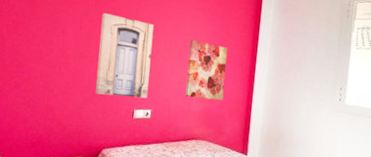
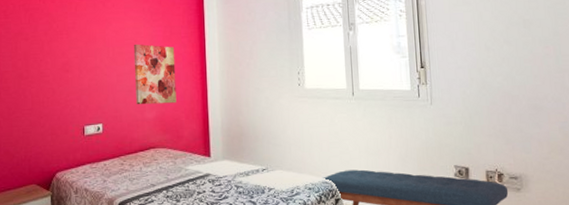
wall art: present [95,13,154,99] -> none [37,29,97,115]

